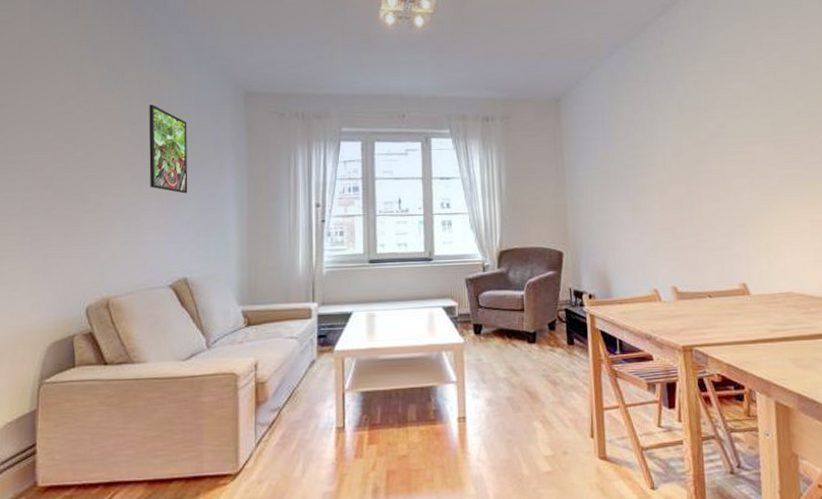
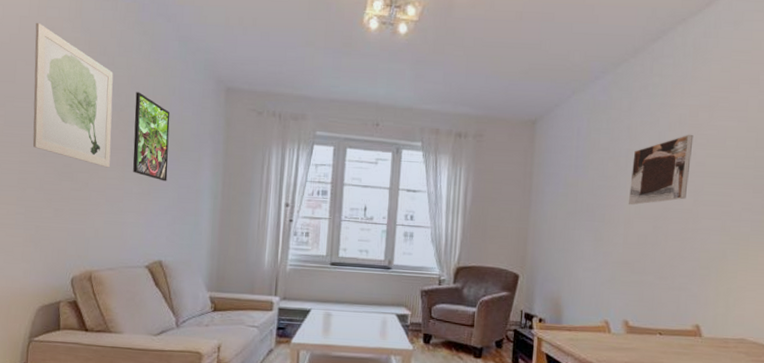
wall art: none [37,43,125,185] -> present [32,22,114,168]
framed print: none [657,98,713,171] -> present [629,134,694,205]

